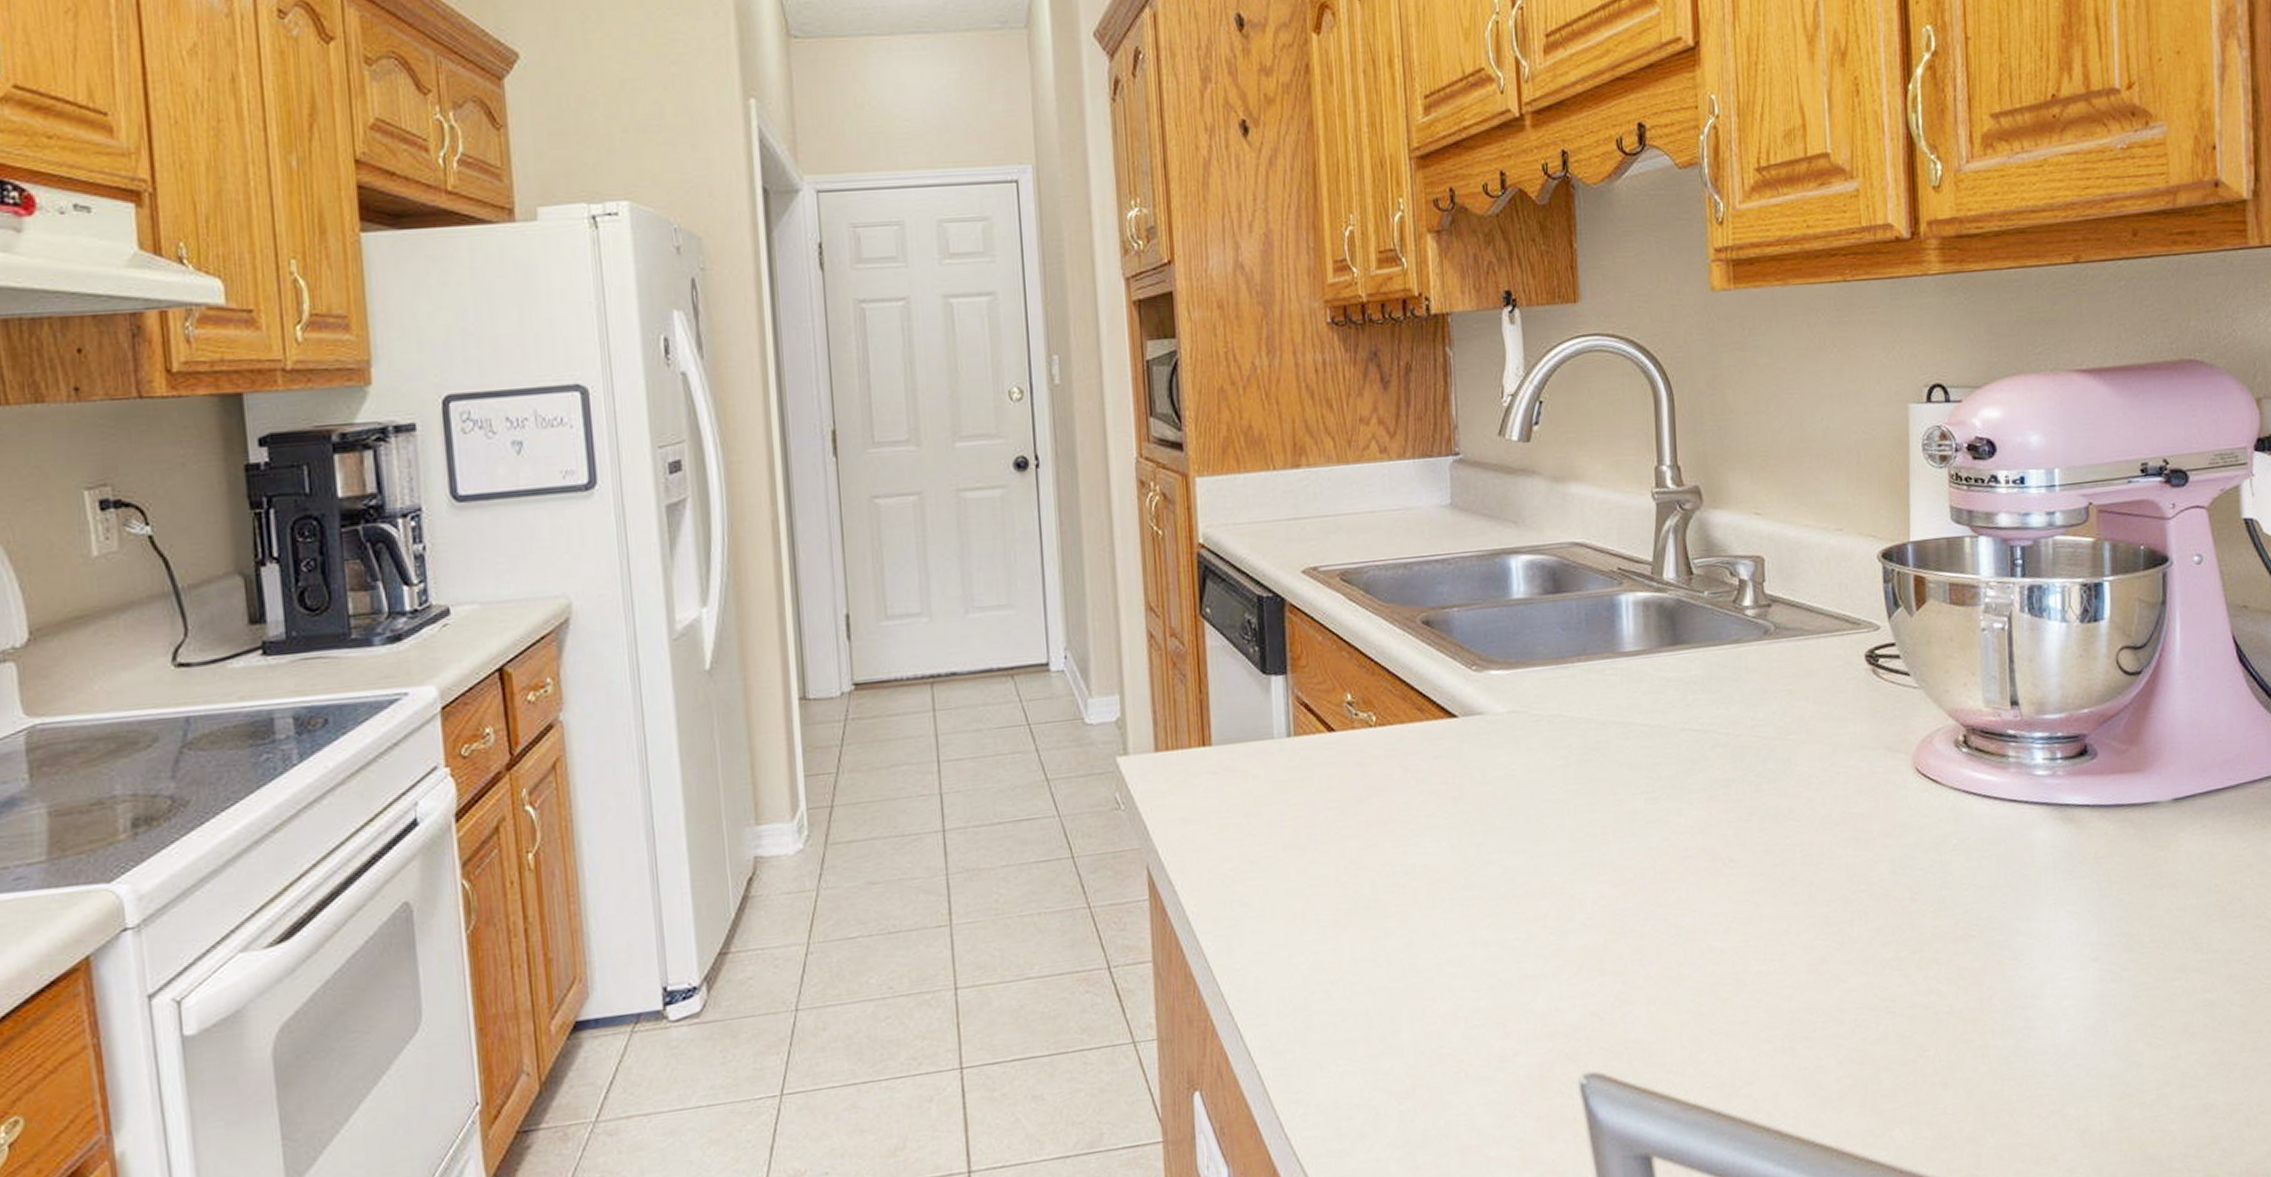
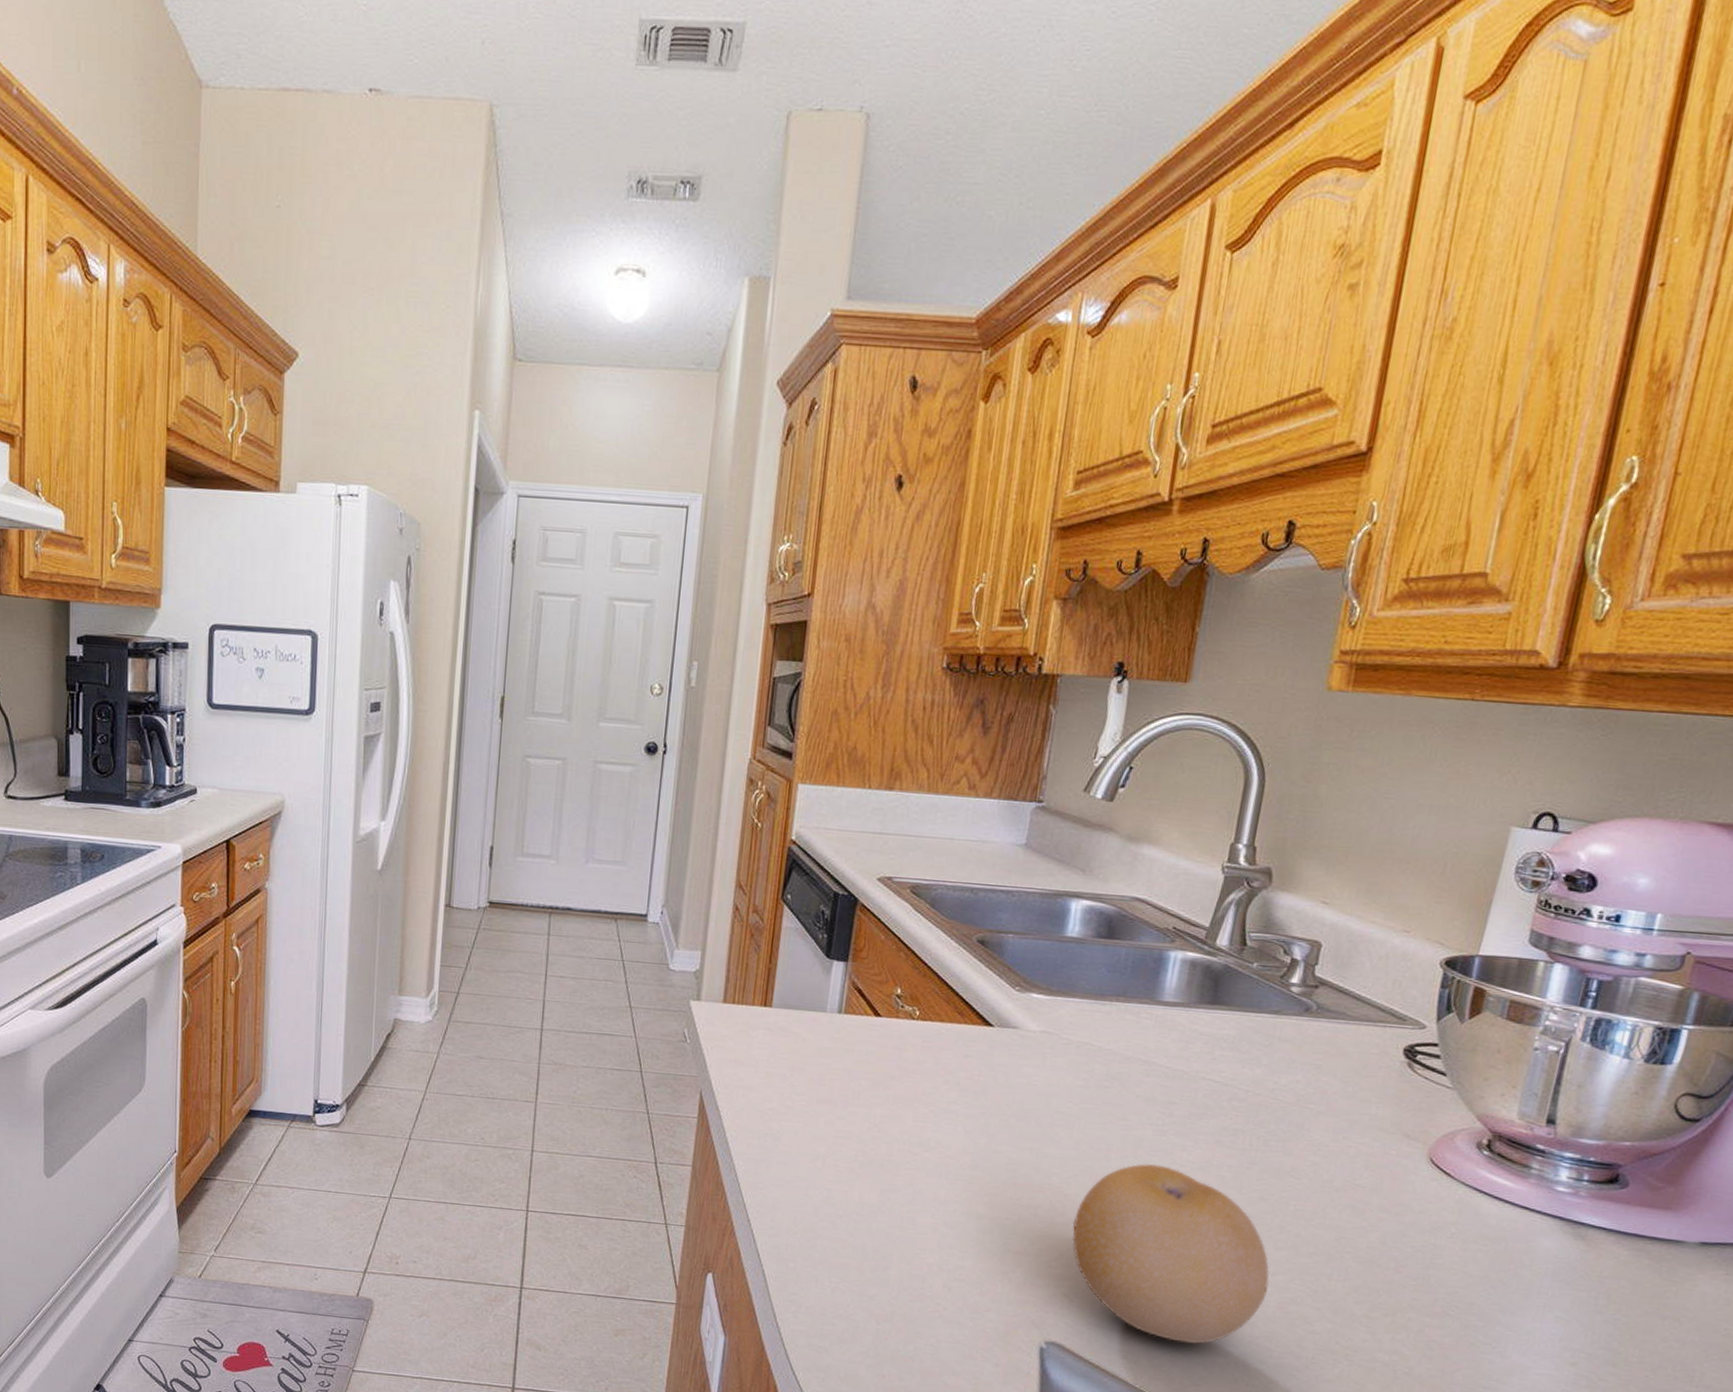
fruit: none [1585,837,1796,1038] -> present [1072,1163,1269,1344]

